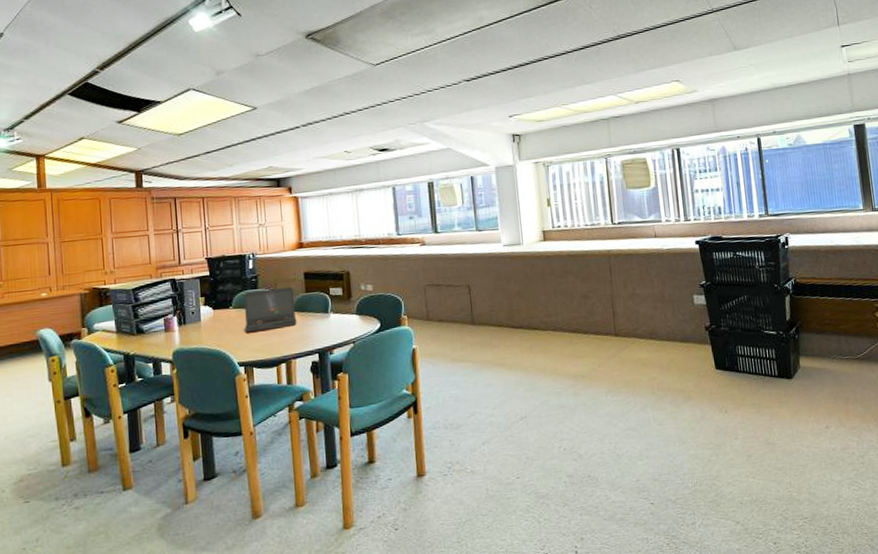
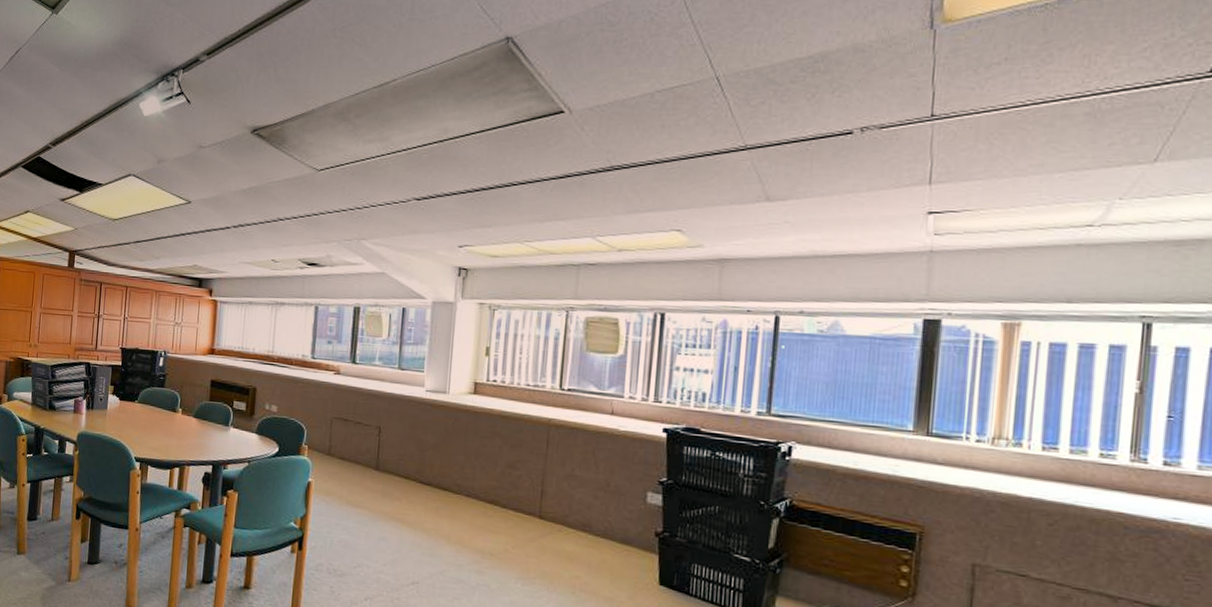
laptop computer: present [244,287,297,333] -> none [145,389,198,433]

